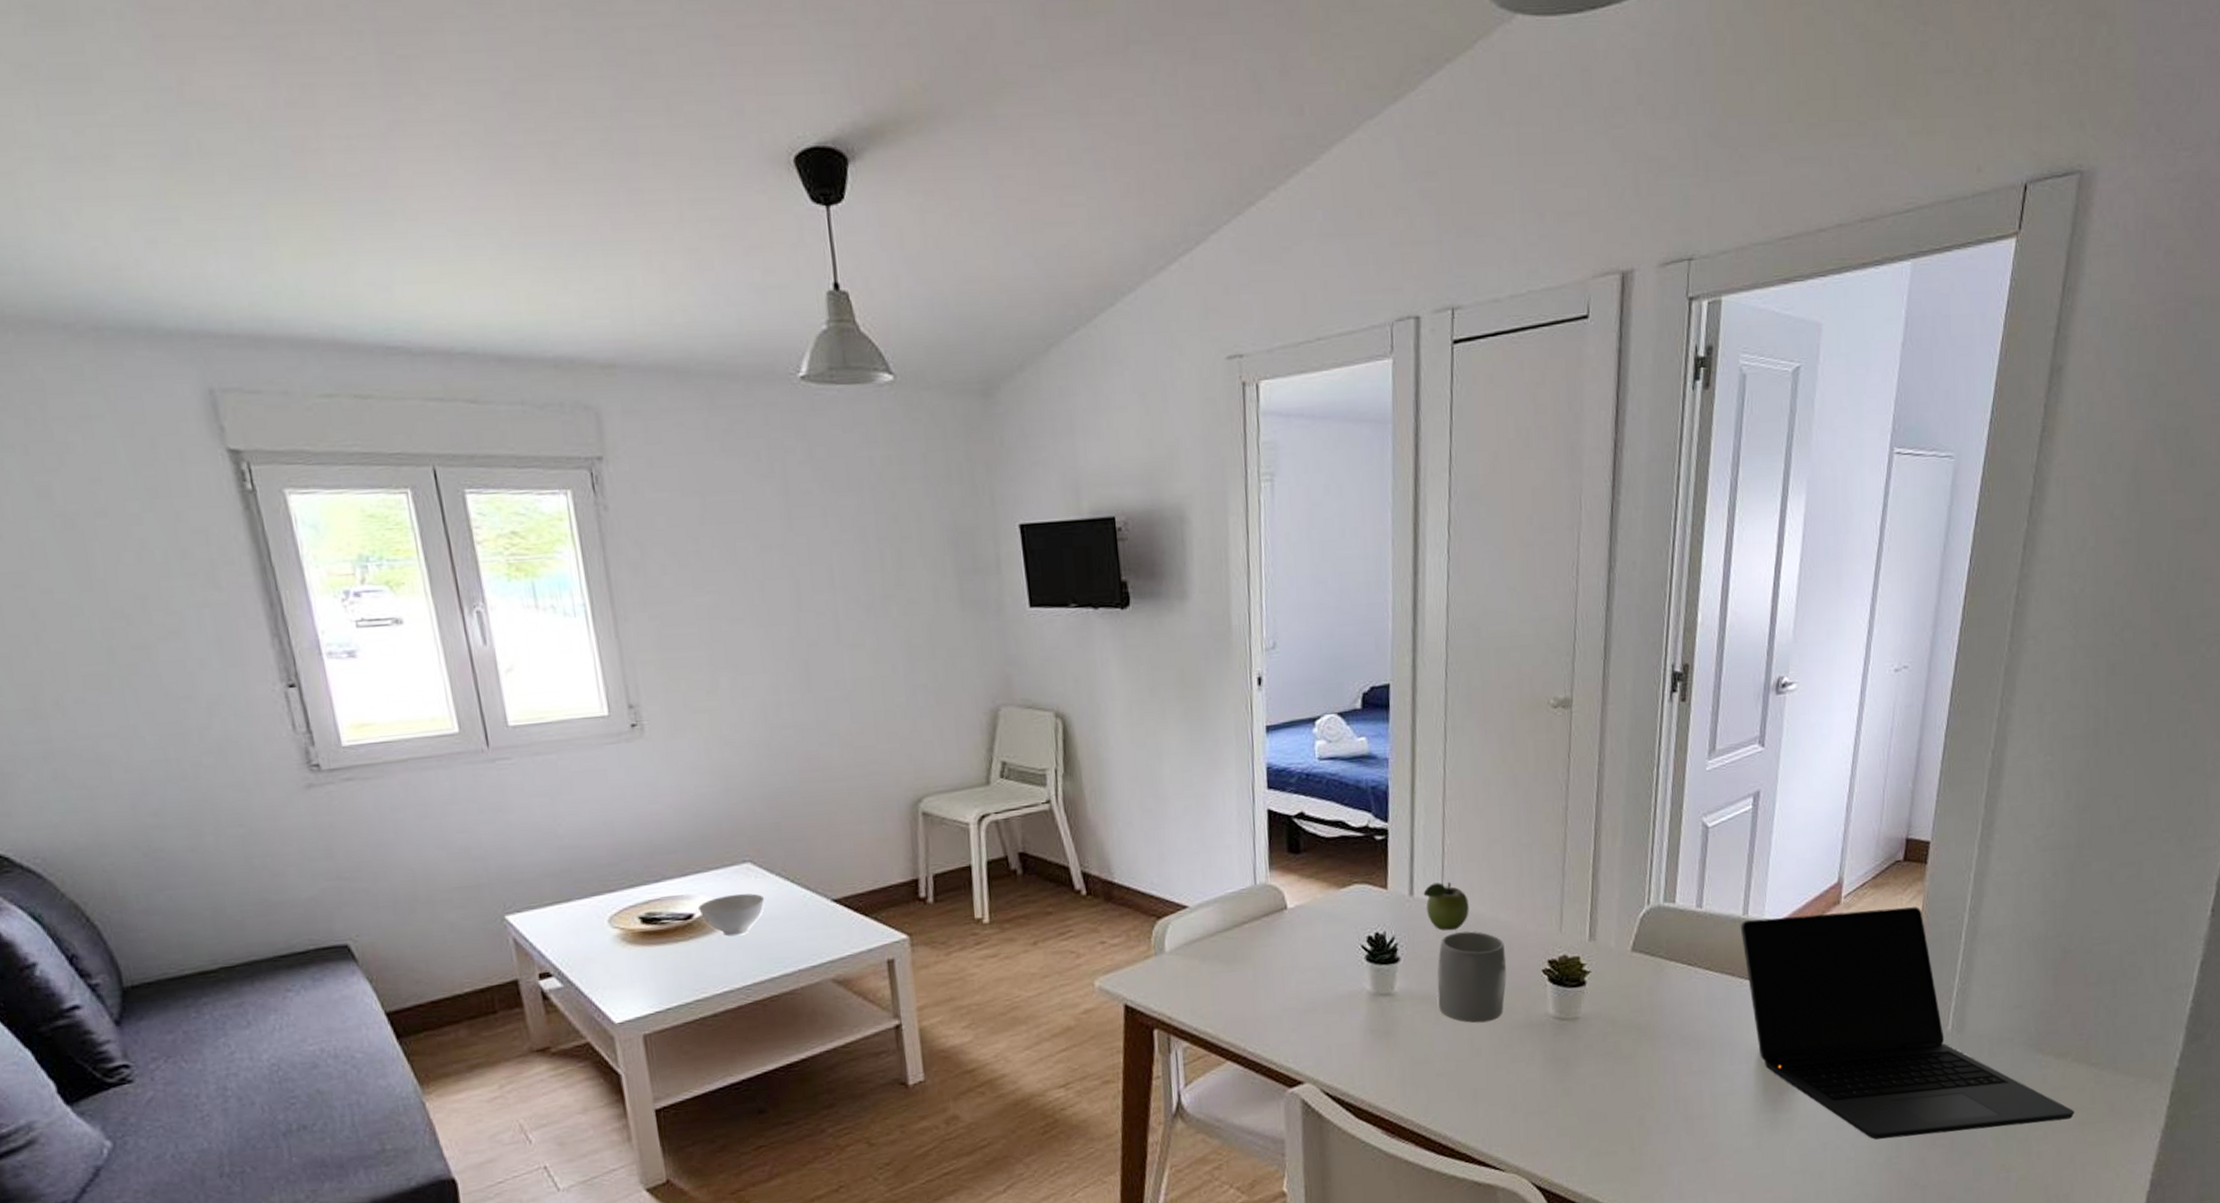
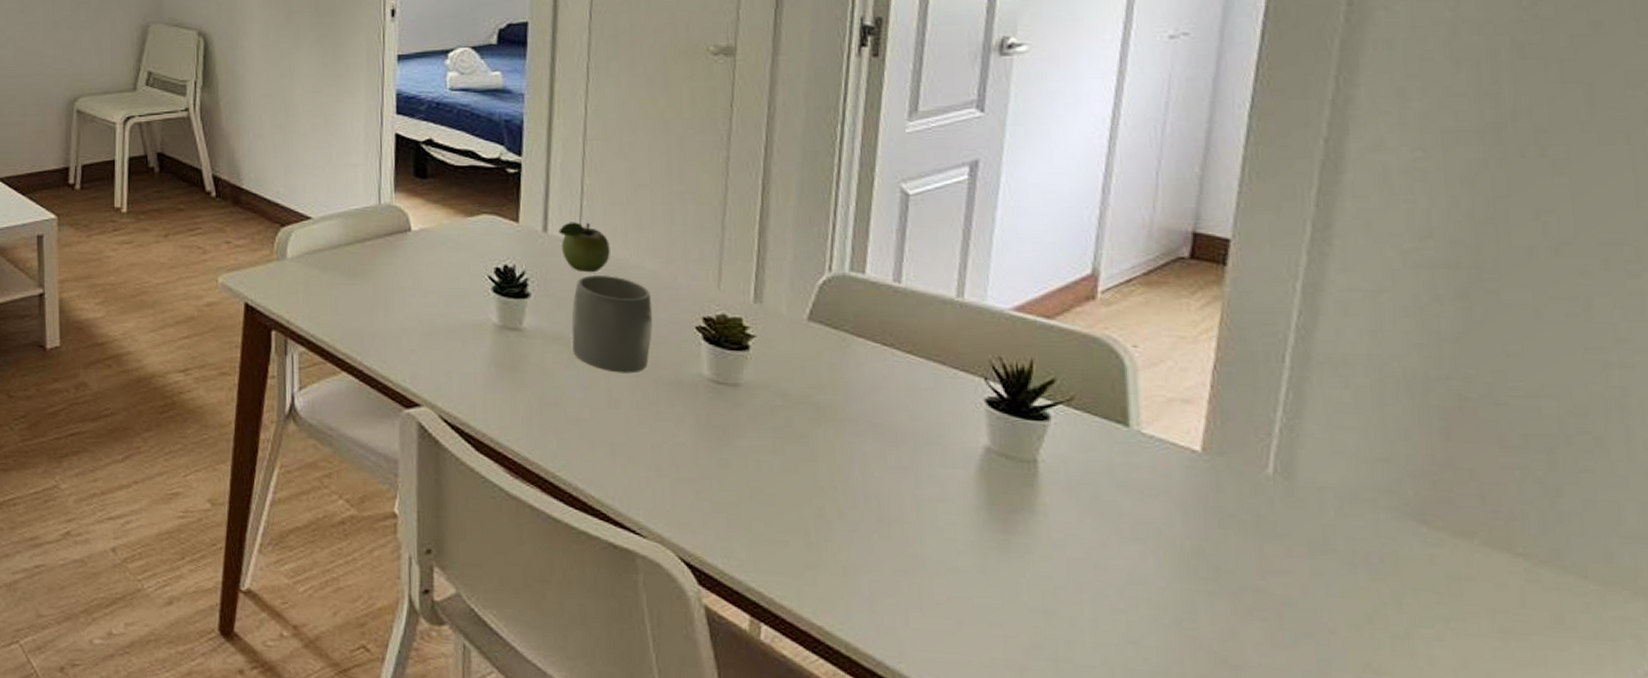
laptop: present [1740,907,2075,1140] -> none [952,304,1490,622]

